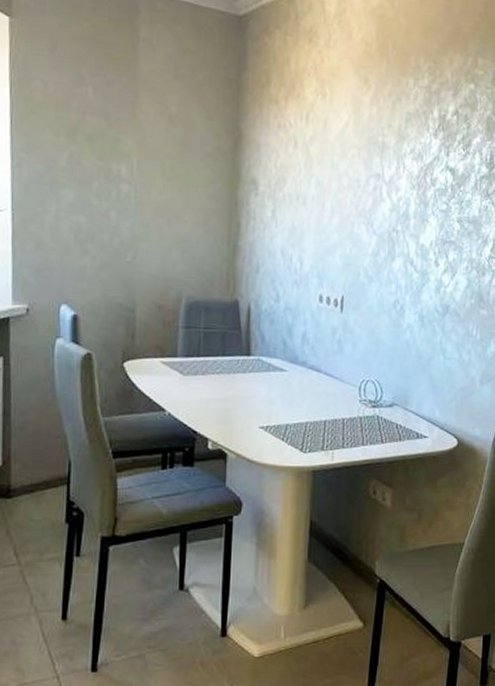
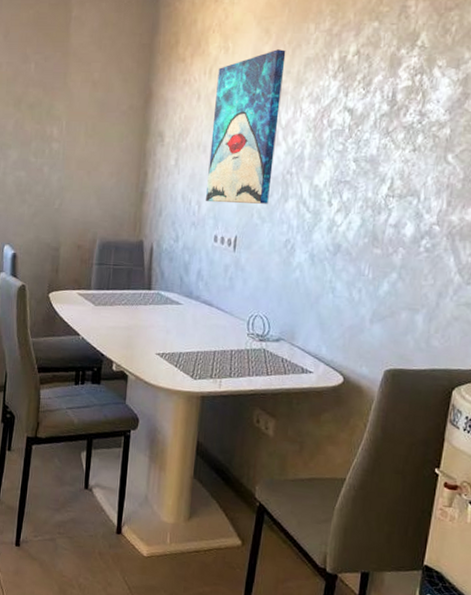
wall art: none [308,101,386,263] -> present [206,49,286,204]

